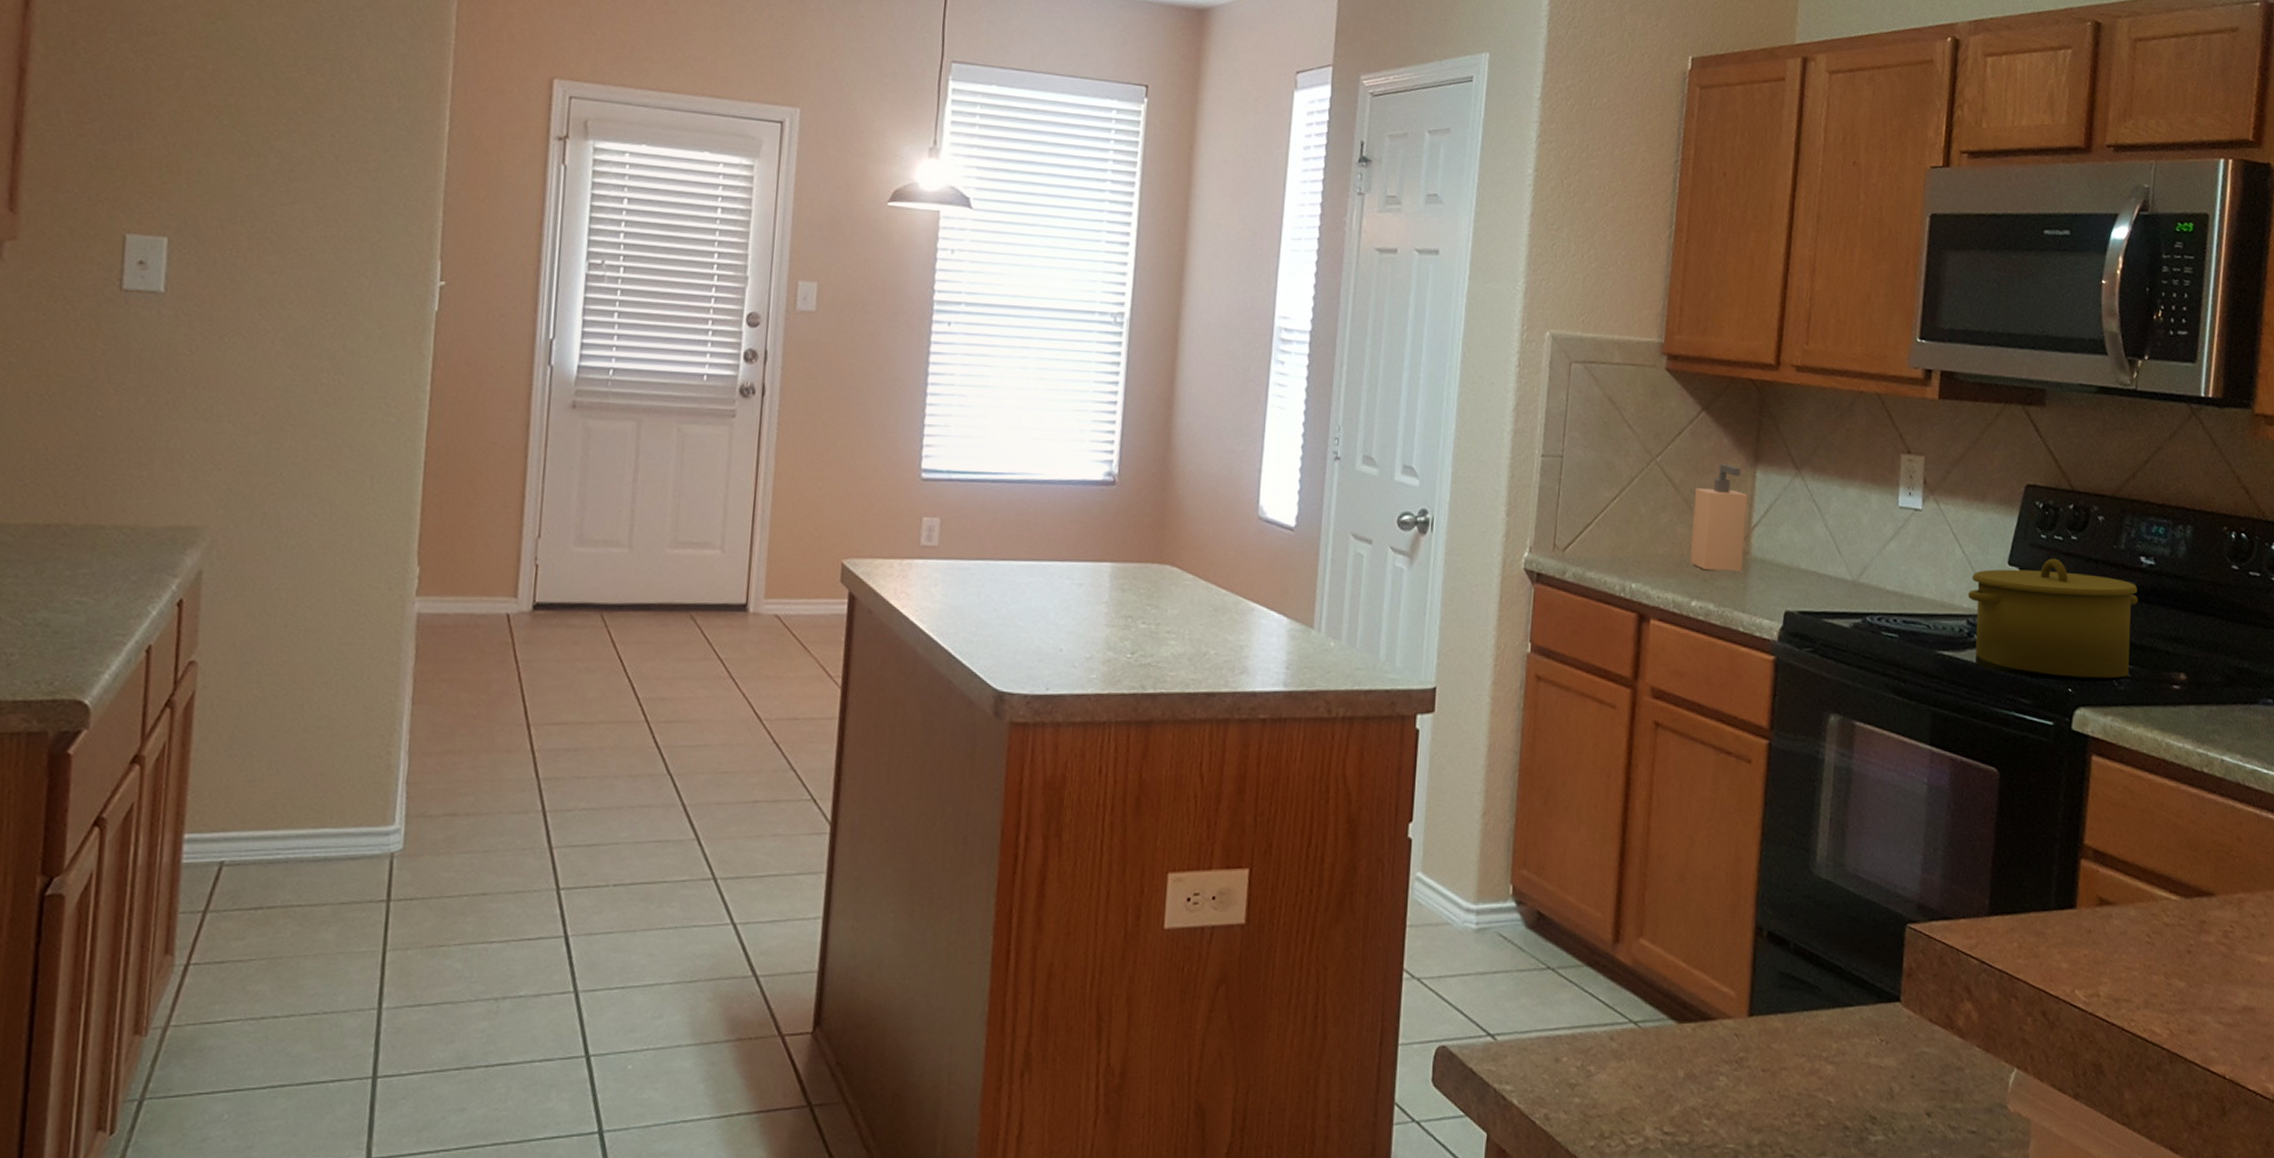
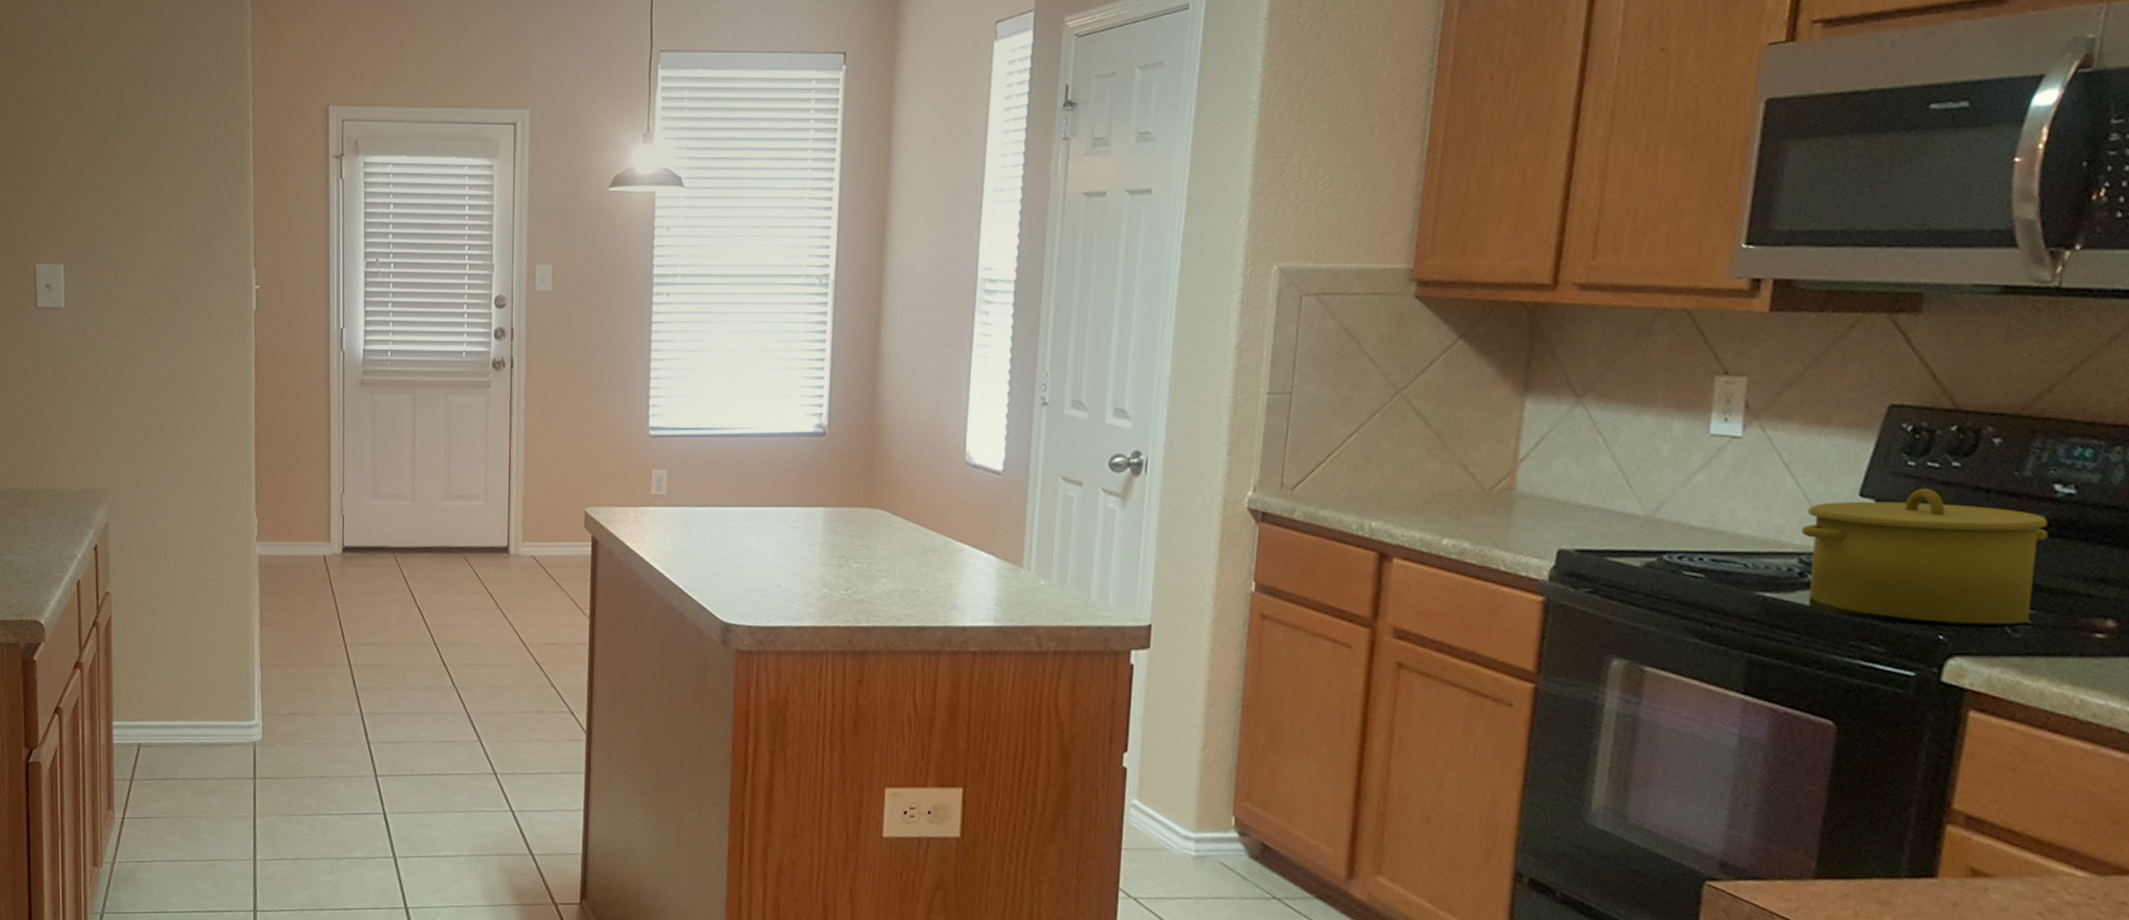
soap dispenser: present [1690,463,1748,571] -> none [1441,394,1514,508]

